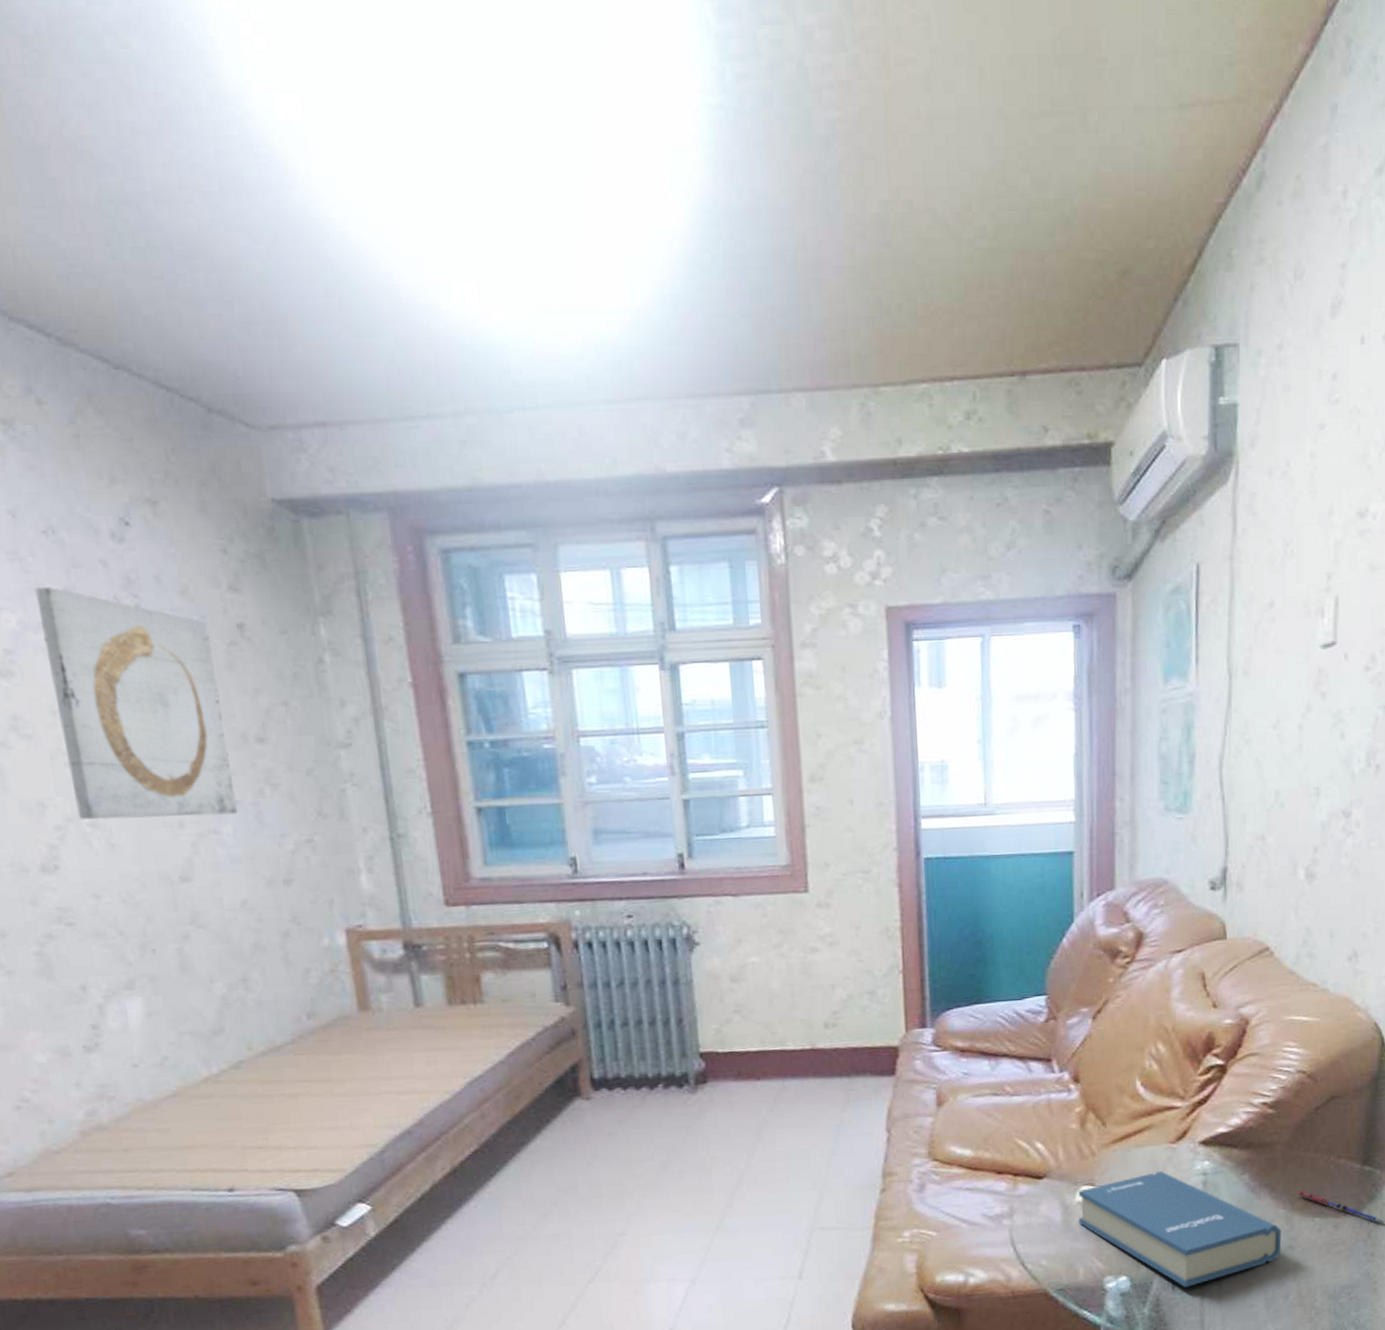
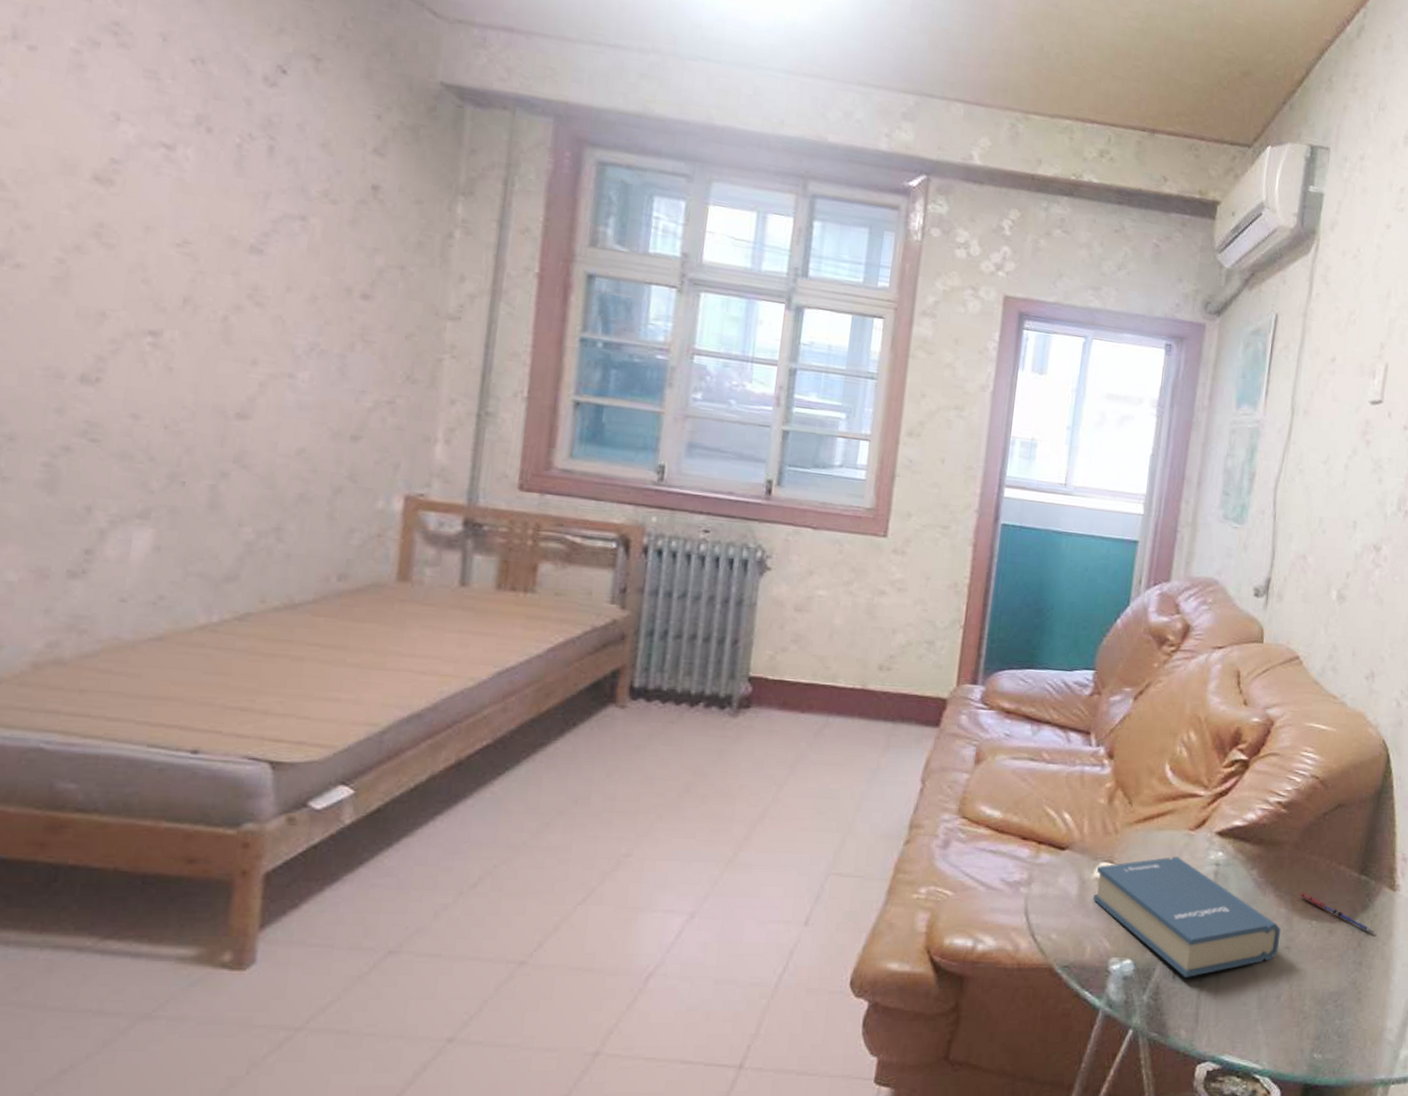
wall art: present [35,587,238,820] -> none [140,108,341,362]

